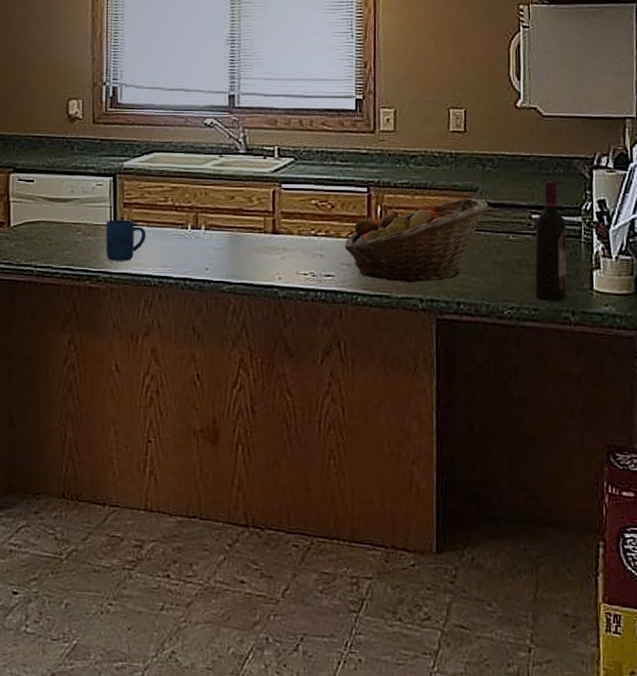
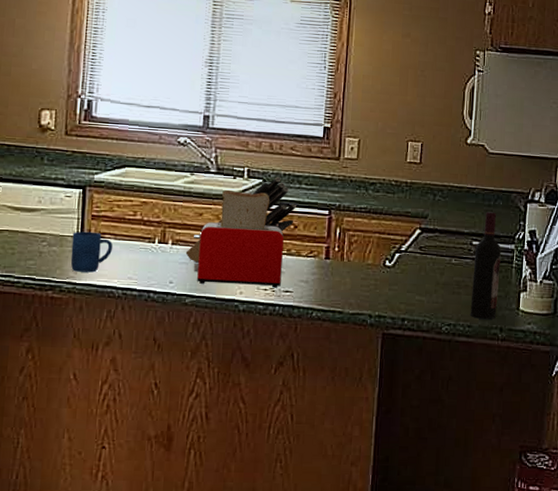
knife block: none [219,154,332,248] -> present [185,177,296,263]
toaster: none [227,171,321,273] -> present [194,190,284,288]
fruit basket: present [344,198,489,283] -> none [303,224,436,300]

